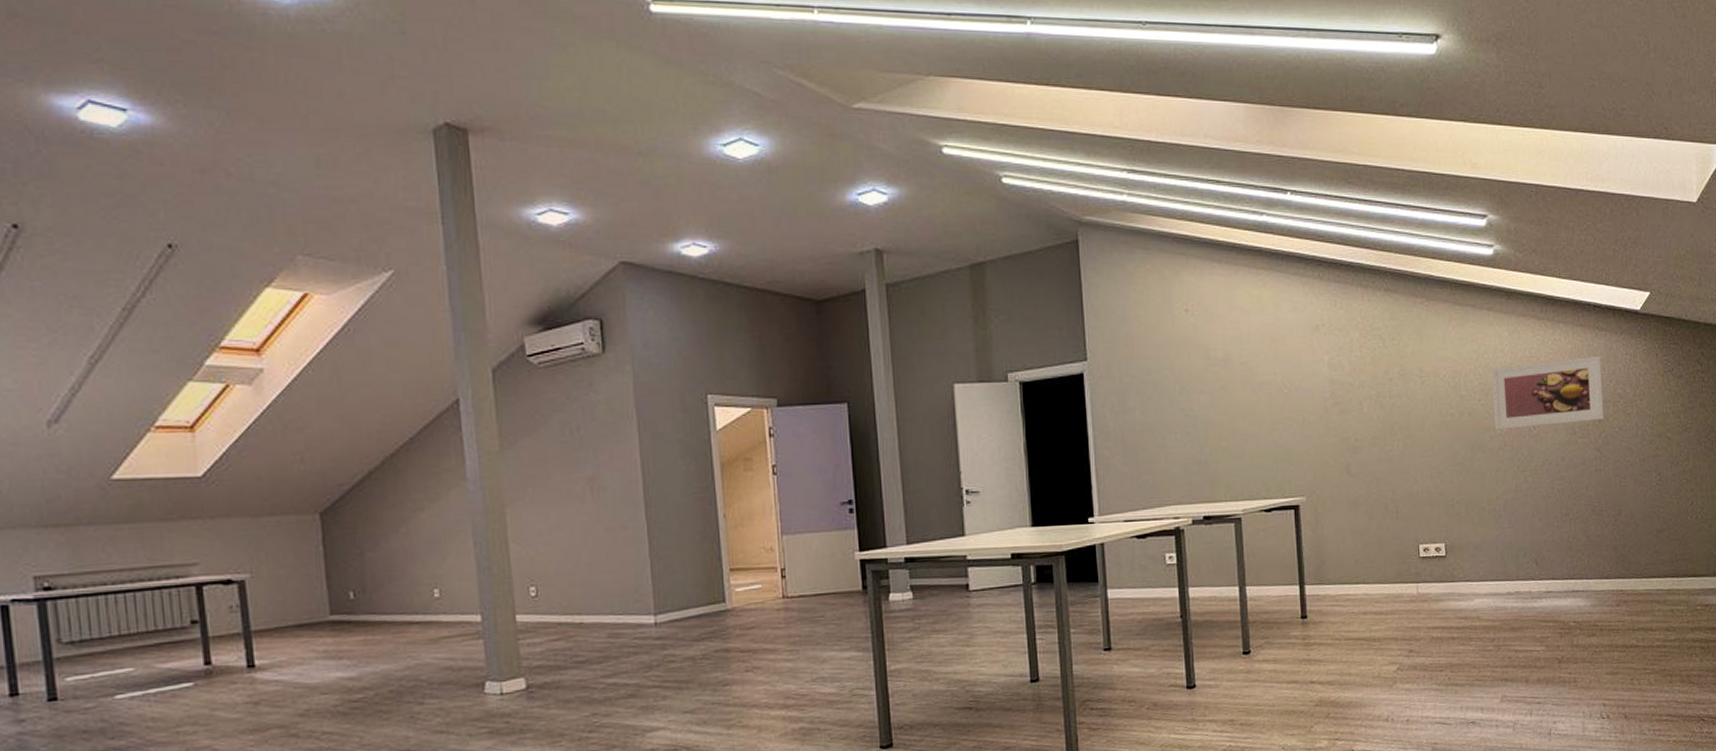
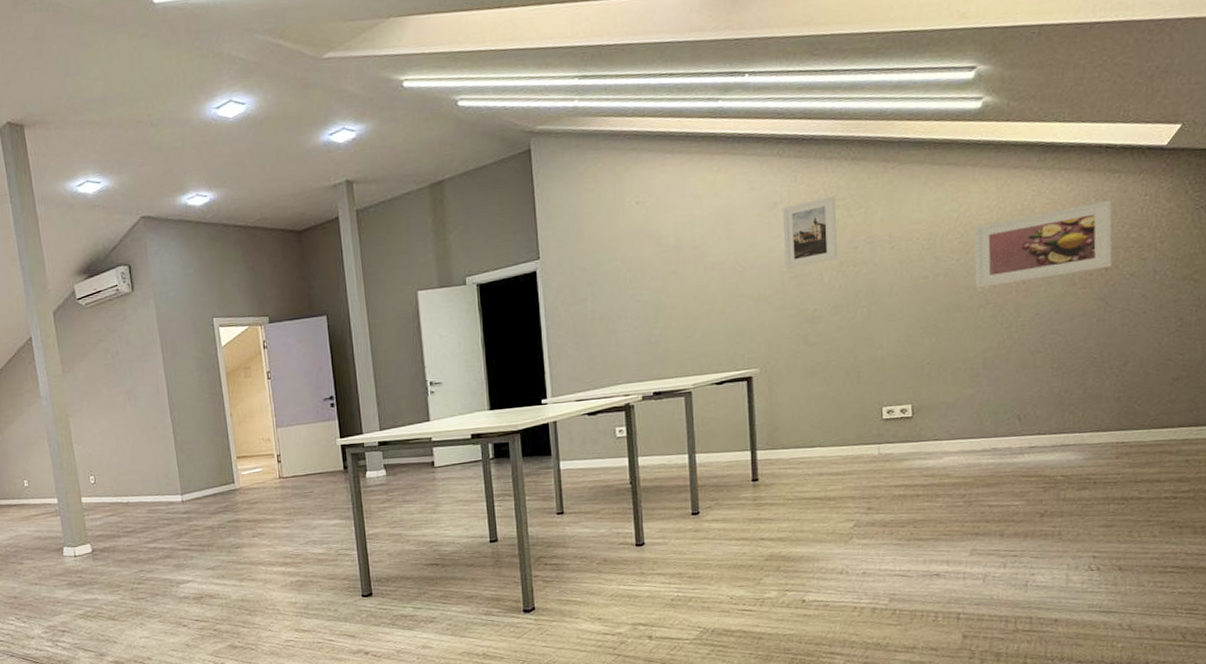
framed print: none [1324,325,1375,395] -> present [782,196,838,269]

